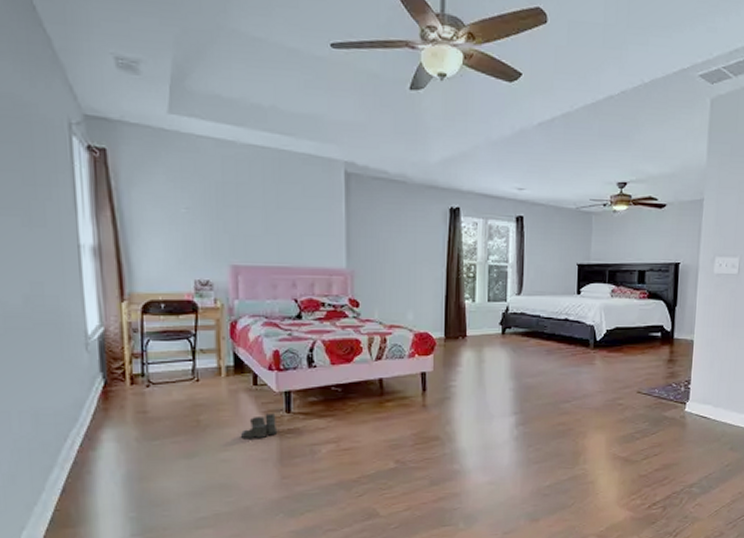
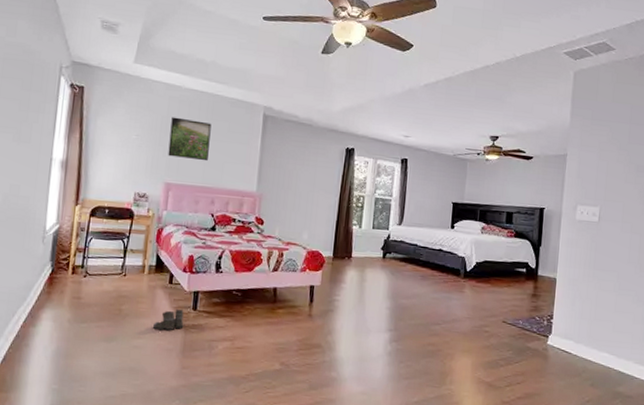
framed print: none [228,182,282,236] -> present [168,117,212,162]

